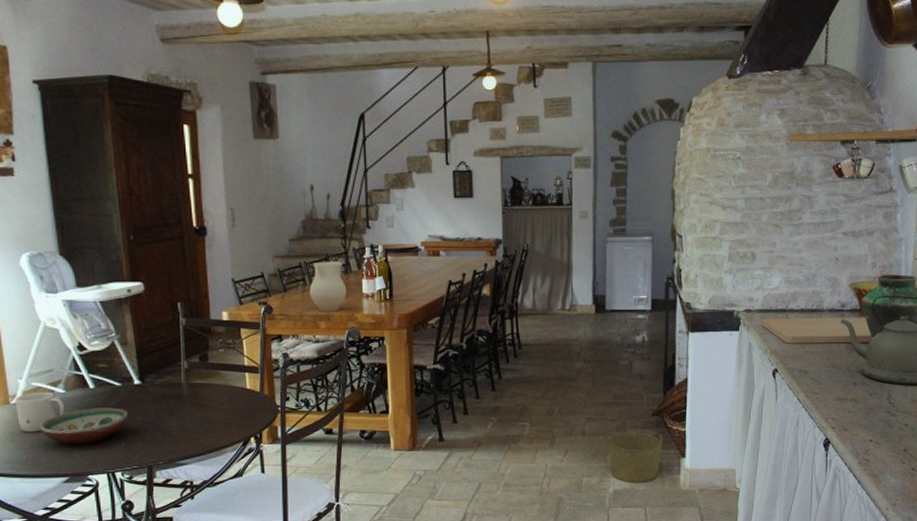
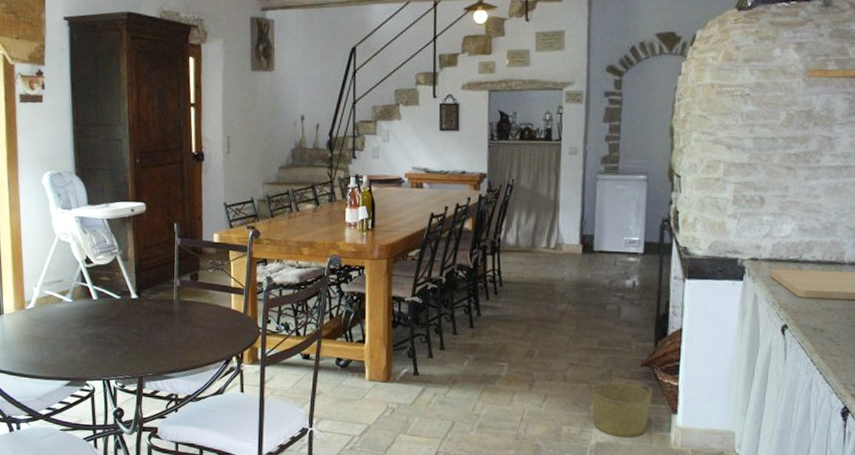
mug: present [15,392,65,432] -> none [29,299,71,337]
decorative bowl: present [39,407,129,445] -> none [48,317,125,351]
pitcher: present [309,261,347,313] -> none [295,189,331,239]

